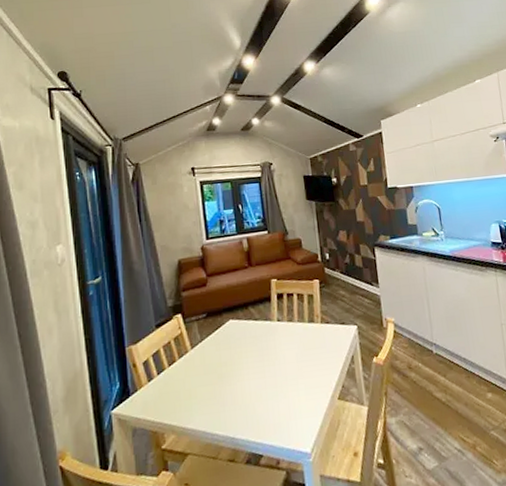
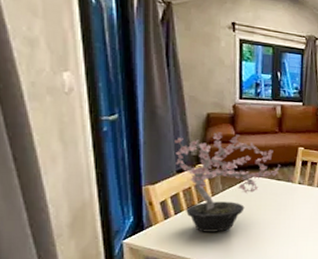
potted plant: none [151,276,256,392] -> present [175,132,280,232]

